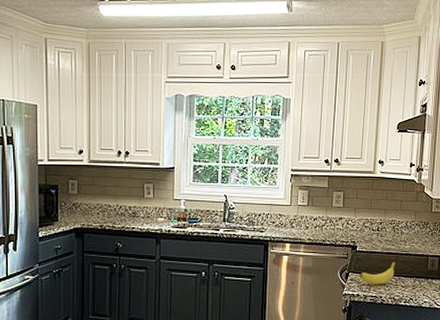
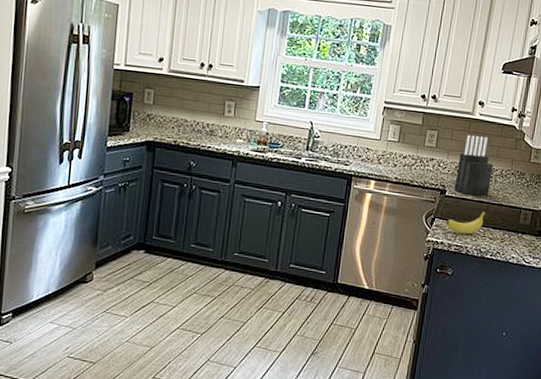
knife block: none [364,193,398,248] -> present [454,135,494,196]

